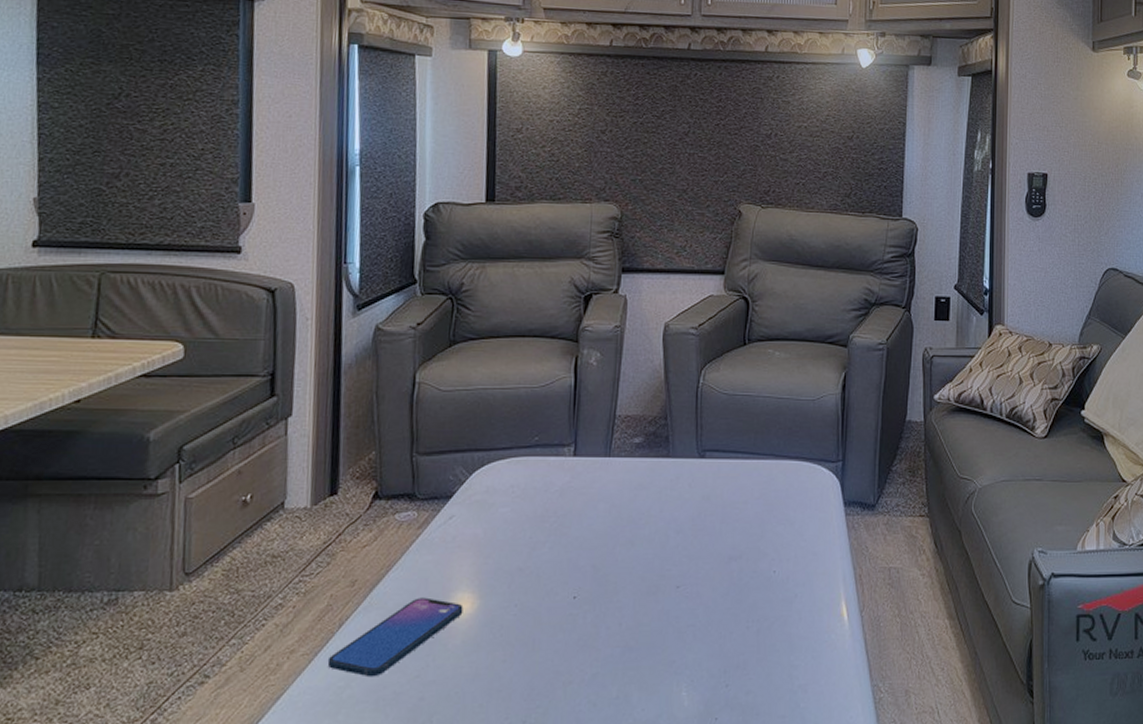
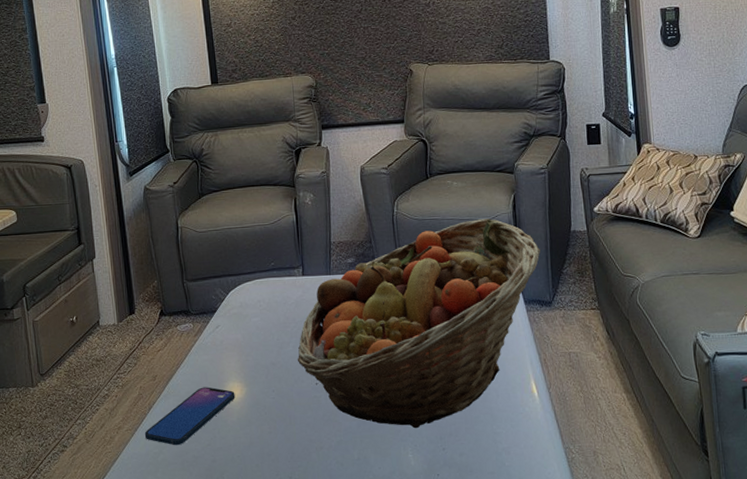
fruit basket: none [552,399,870,659] -> present [297,219,541,429]

